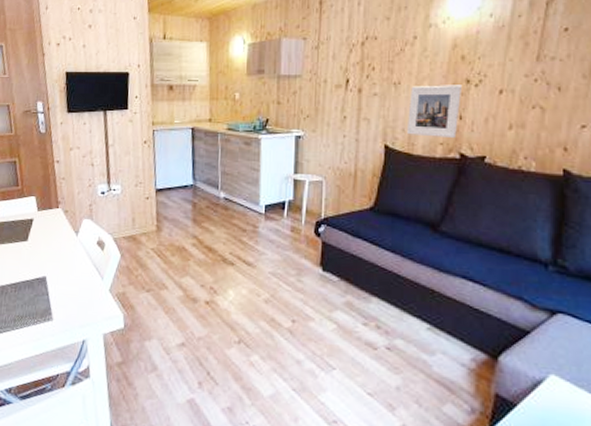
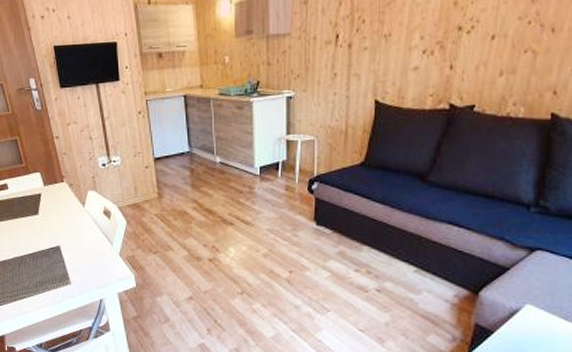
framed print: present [406,85,461,137] -> none [396,32,453,89]

